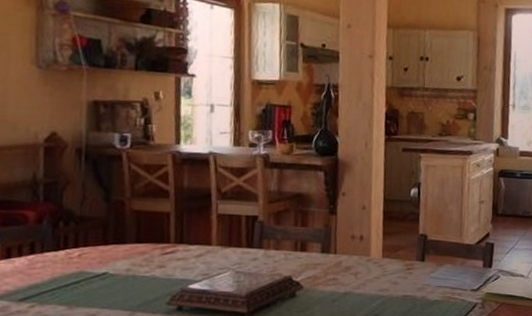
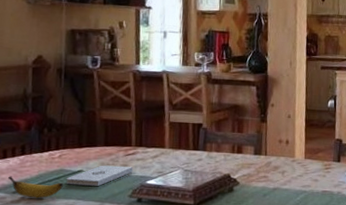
banana: none [13,280,84,307] -> present [8,176,63,198]
notepad: none [87,266,172,291] -> present [66,165,133,186]

